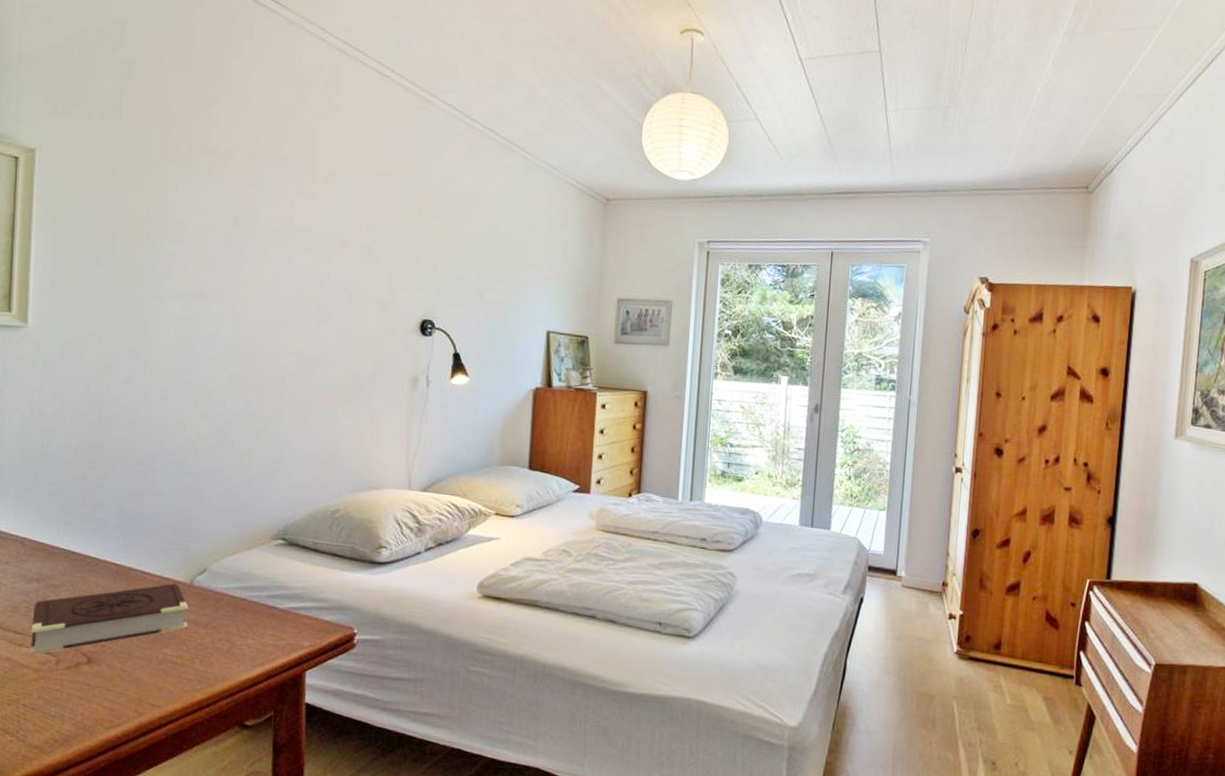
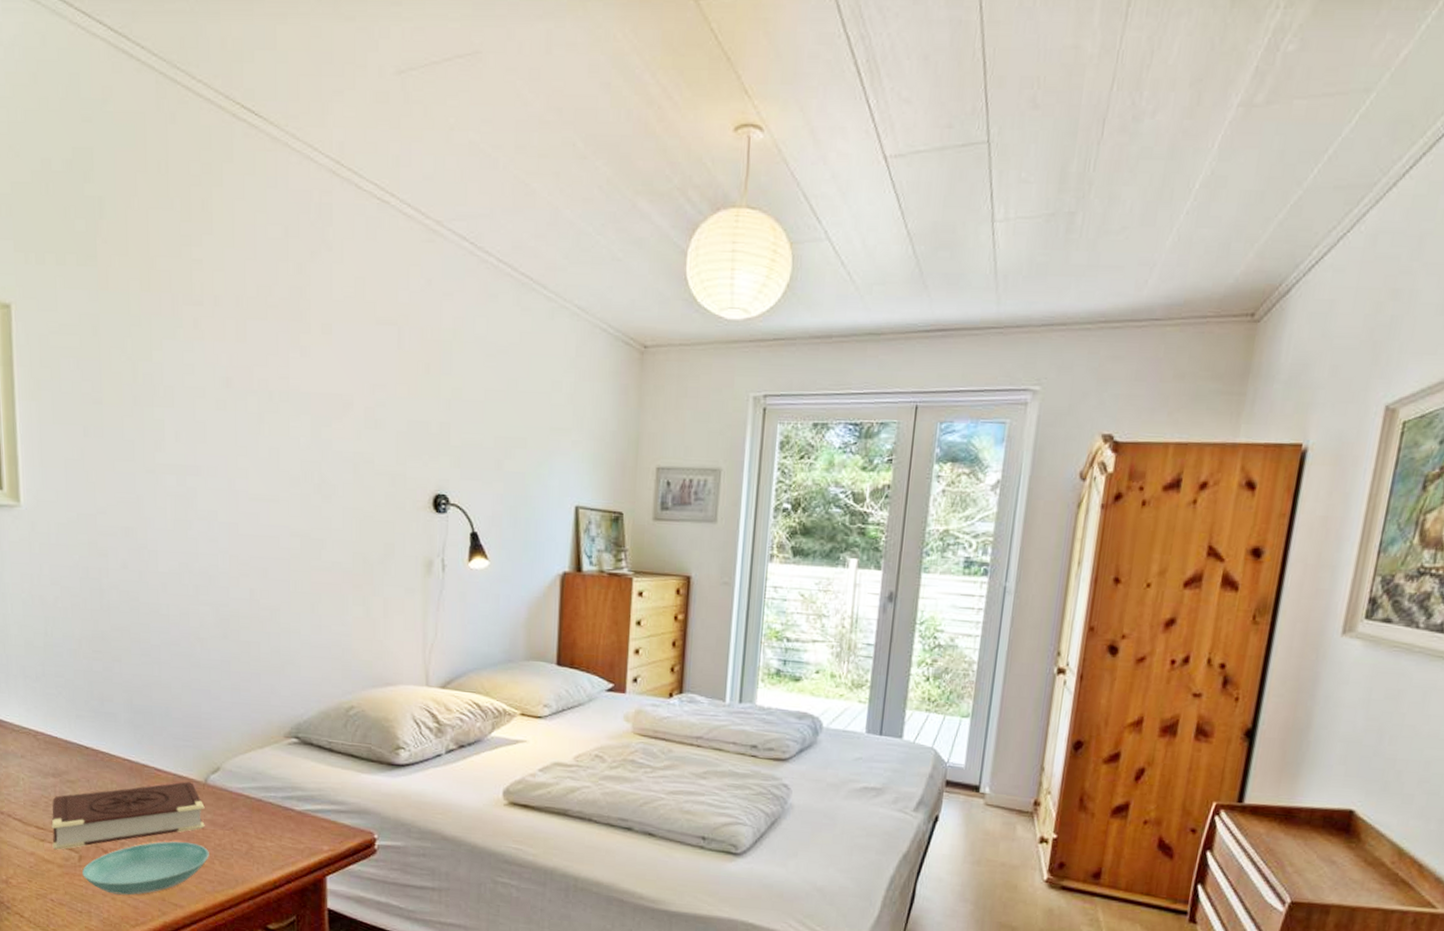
saucer: none [58,642,190,698] -> present [81,841,209,895]

